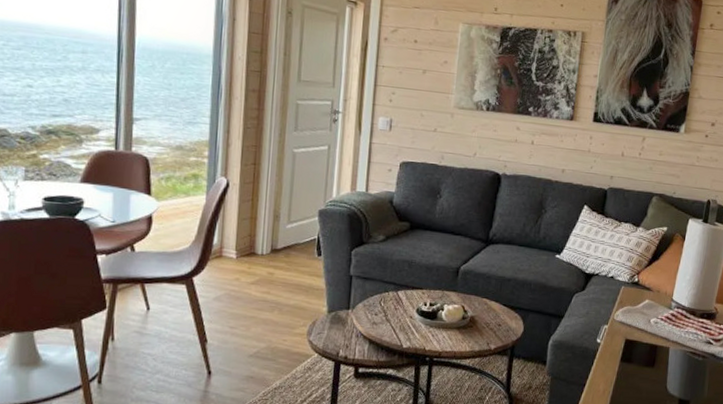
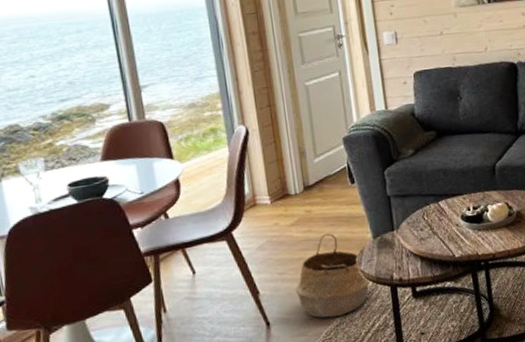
woven basket: none [243,299,317,380] -> present [295,233,371,318]

